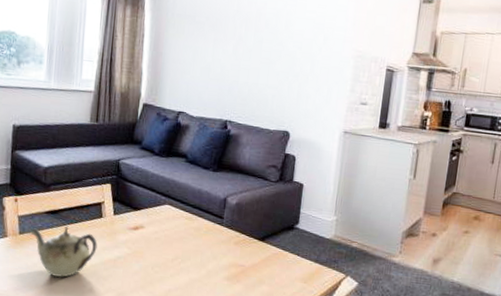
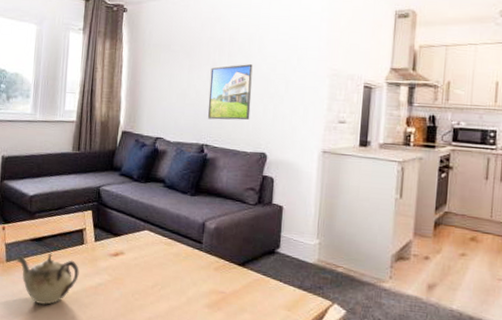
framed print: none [231,40,279,98] -> present [207,64,253,120]

